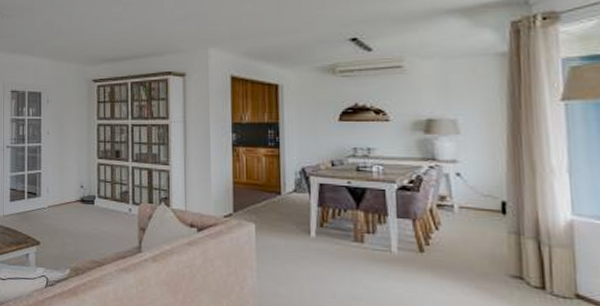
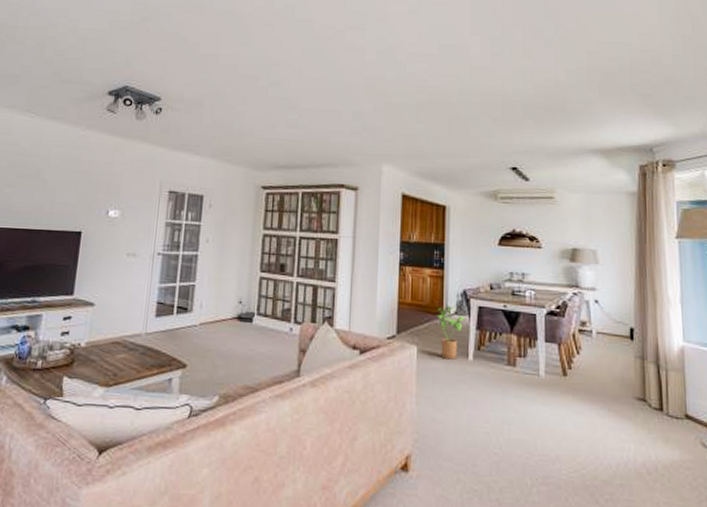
house plant: none [275,184,306,236] -> present [437,306,466,360]

